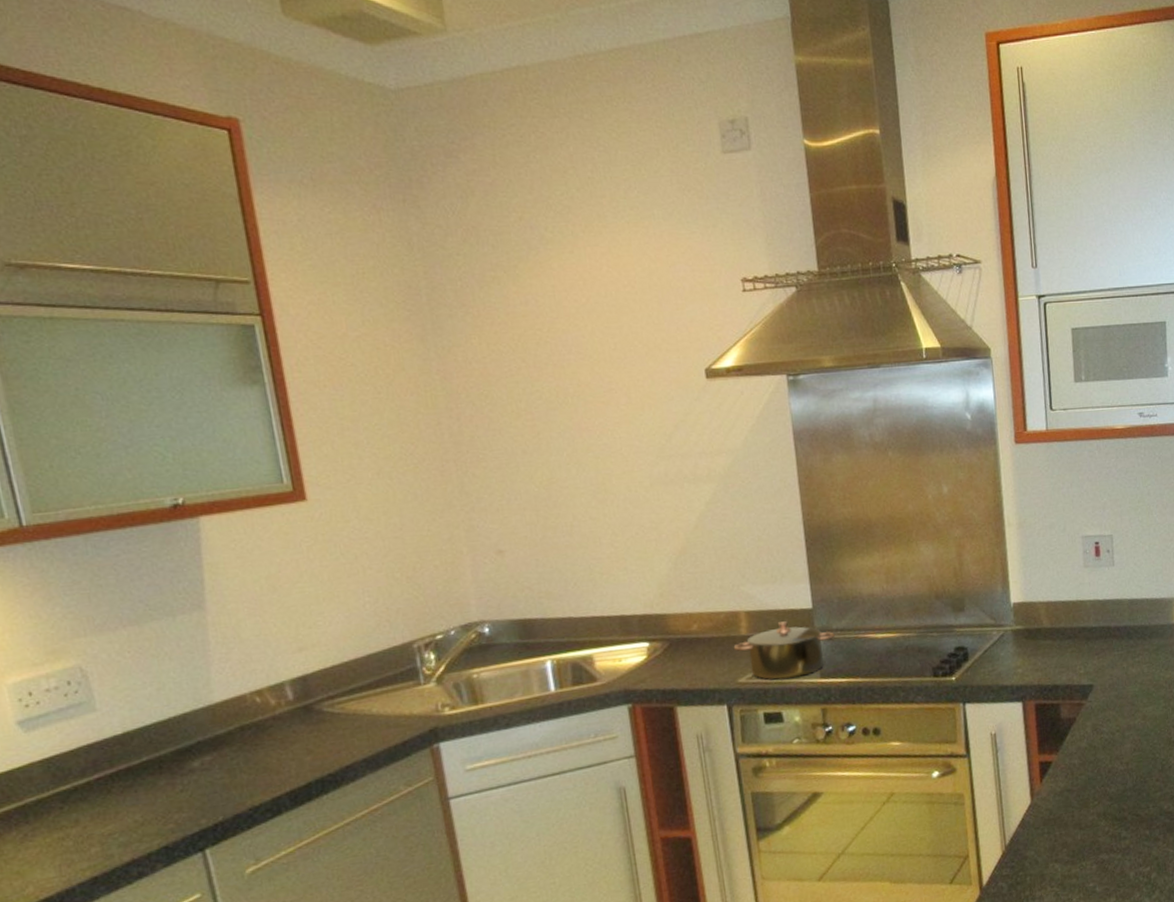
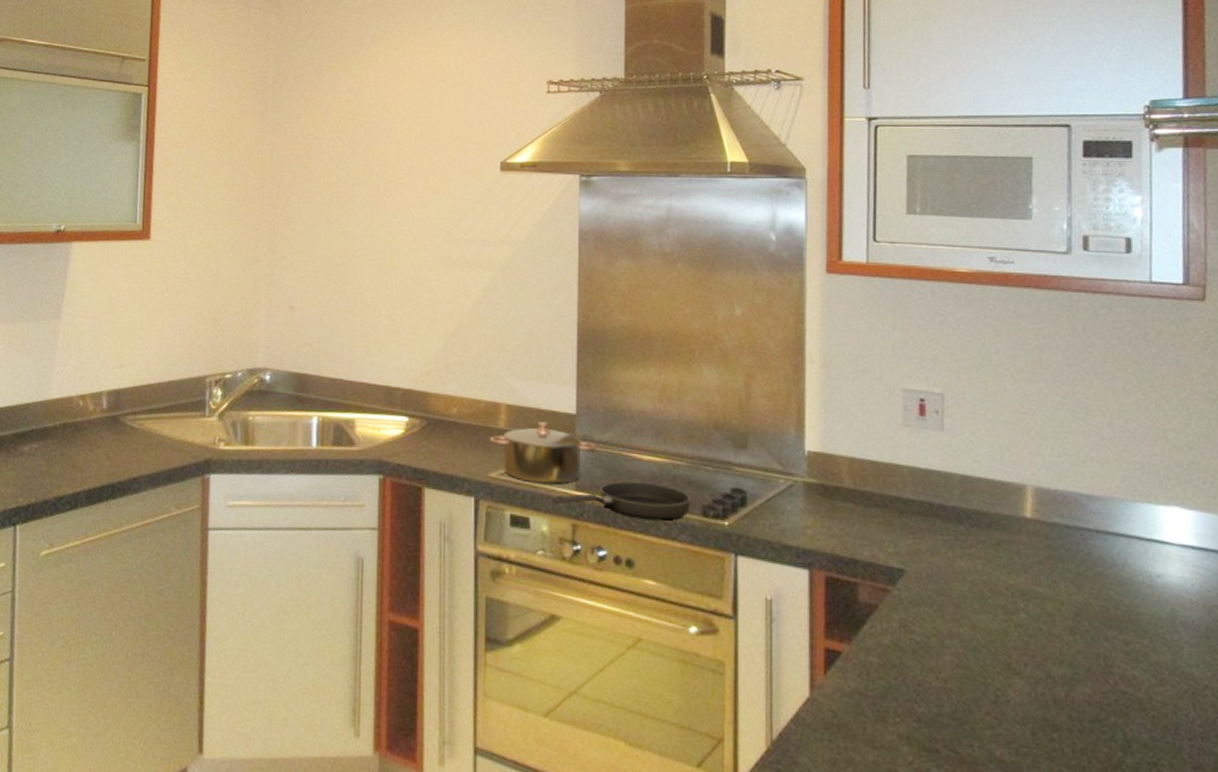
frying pan: none [799,657,923,694] -> present [551,481,691,522]

